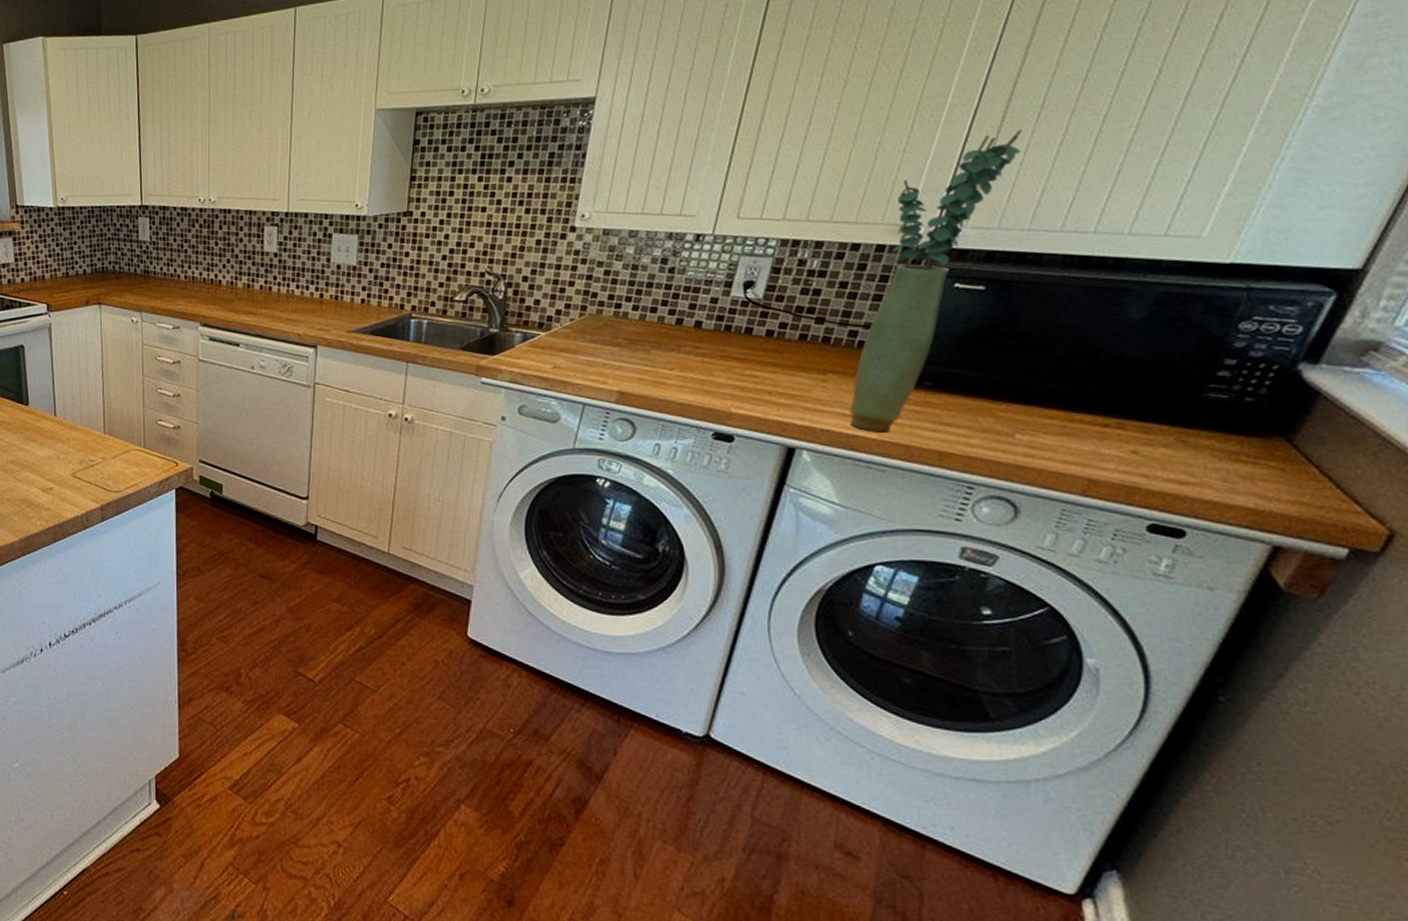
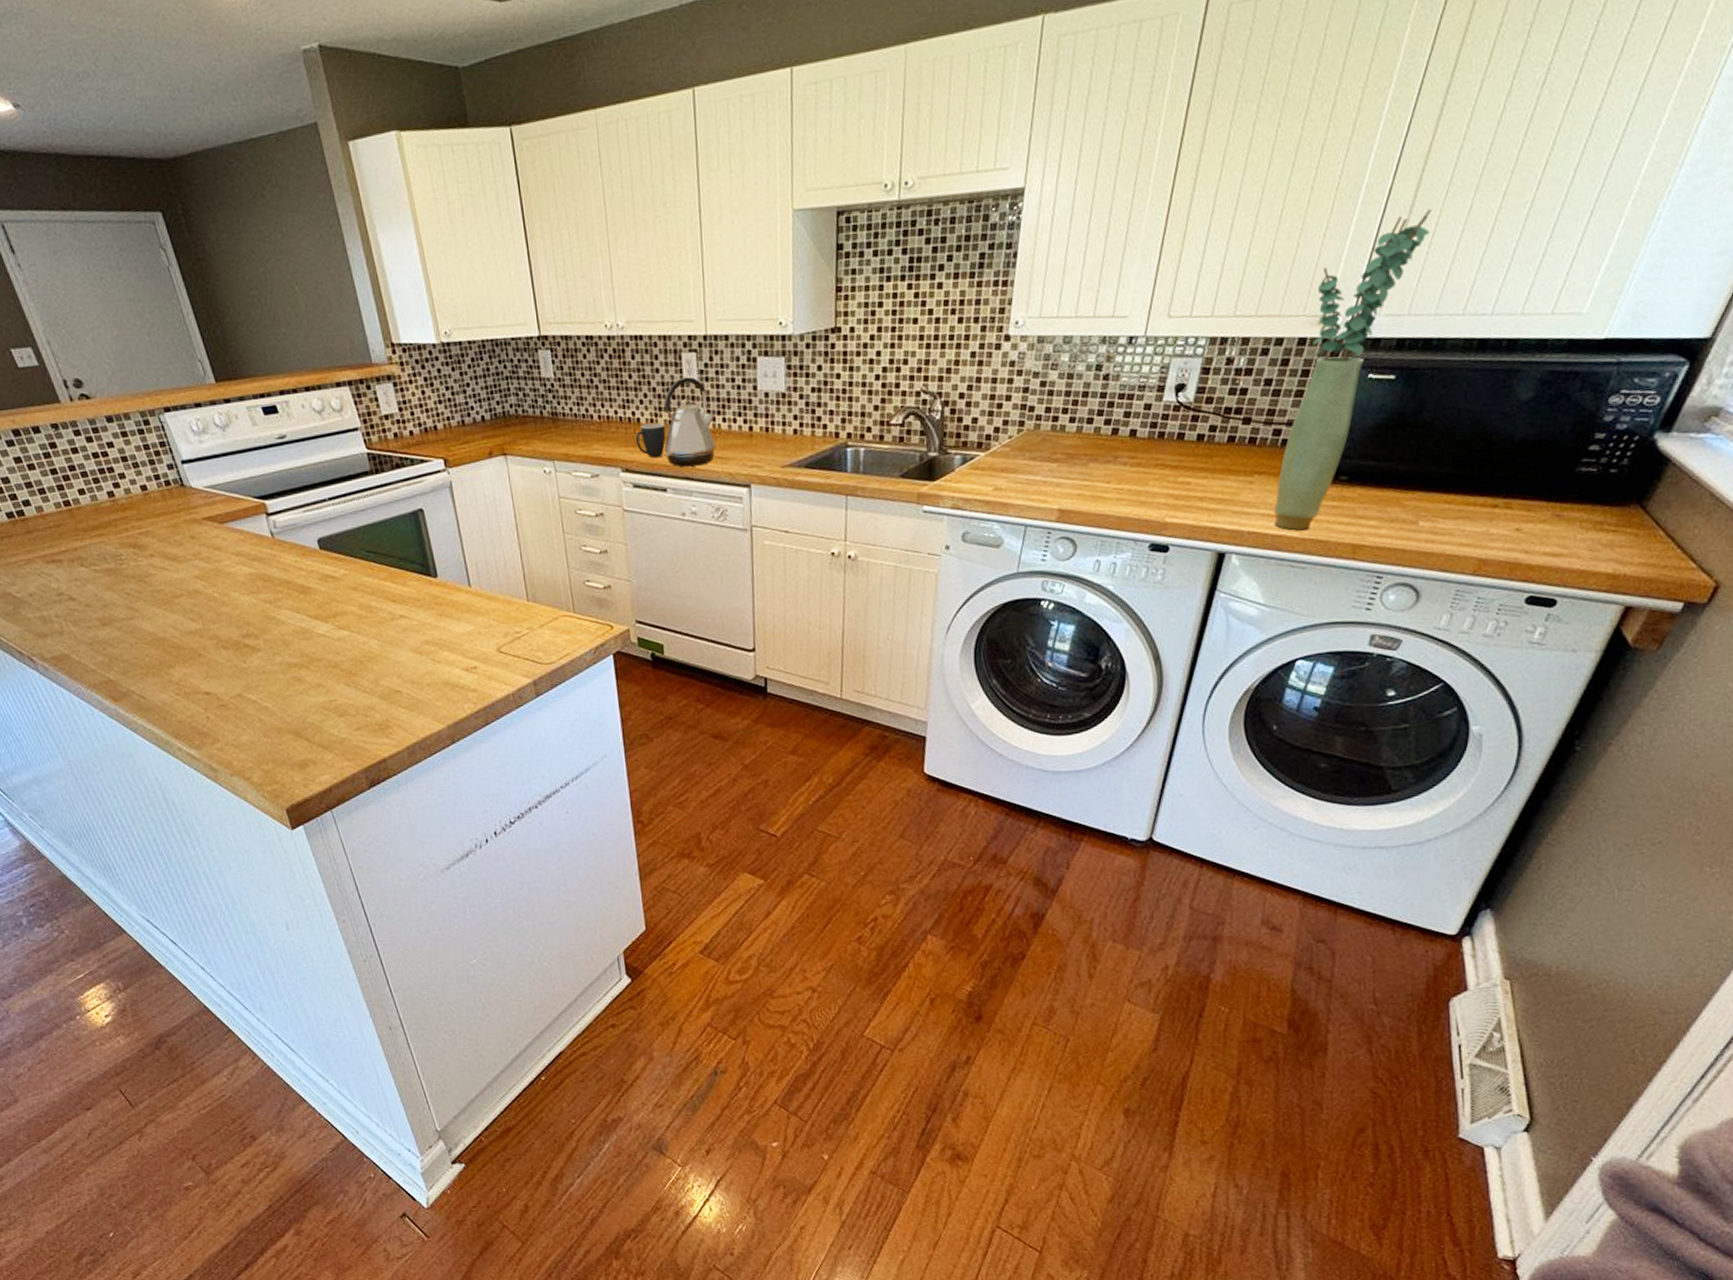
mug: none [215,285,244,315] -> present [635,422,666,457]
kettle: none [241,247,289,326] -> present [663,376,715,467]

